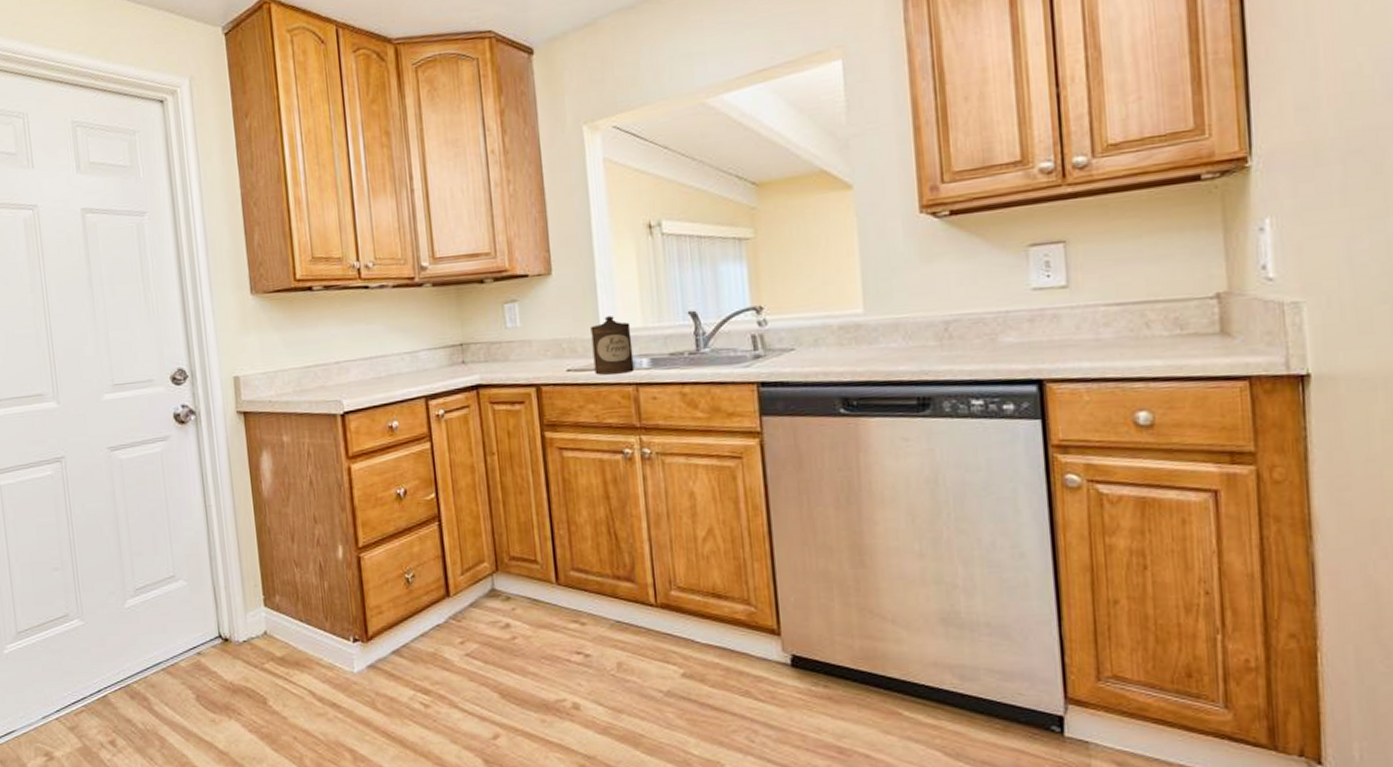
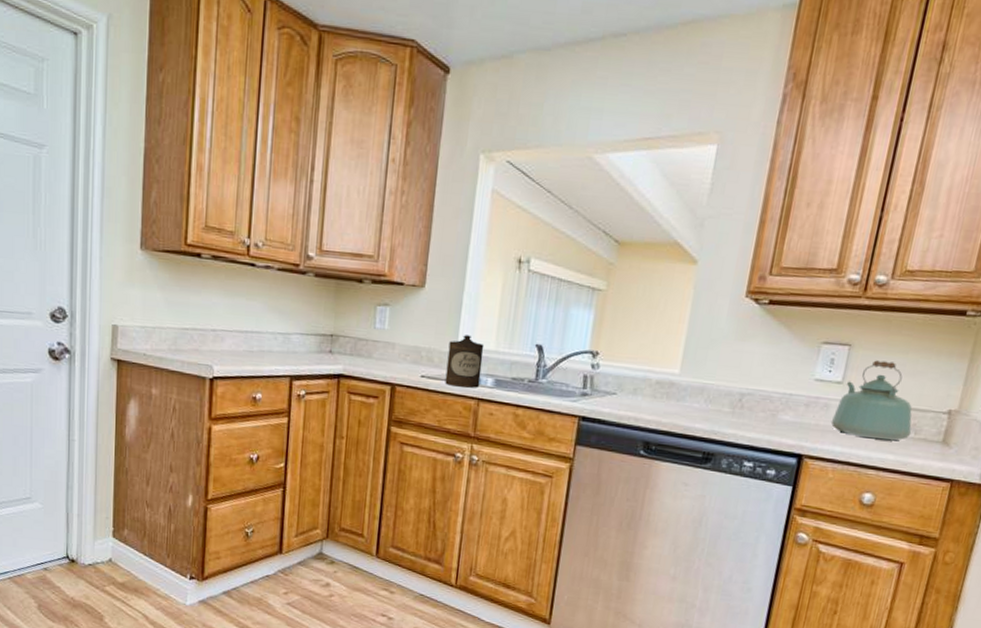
kettle: none [1067,250,1176,346] -> present [830,360,912,441]

